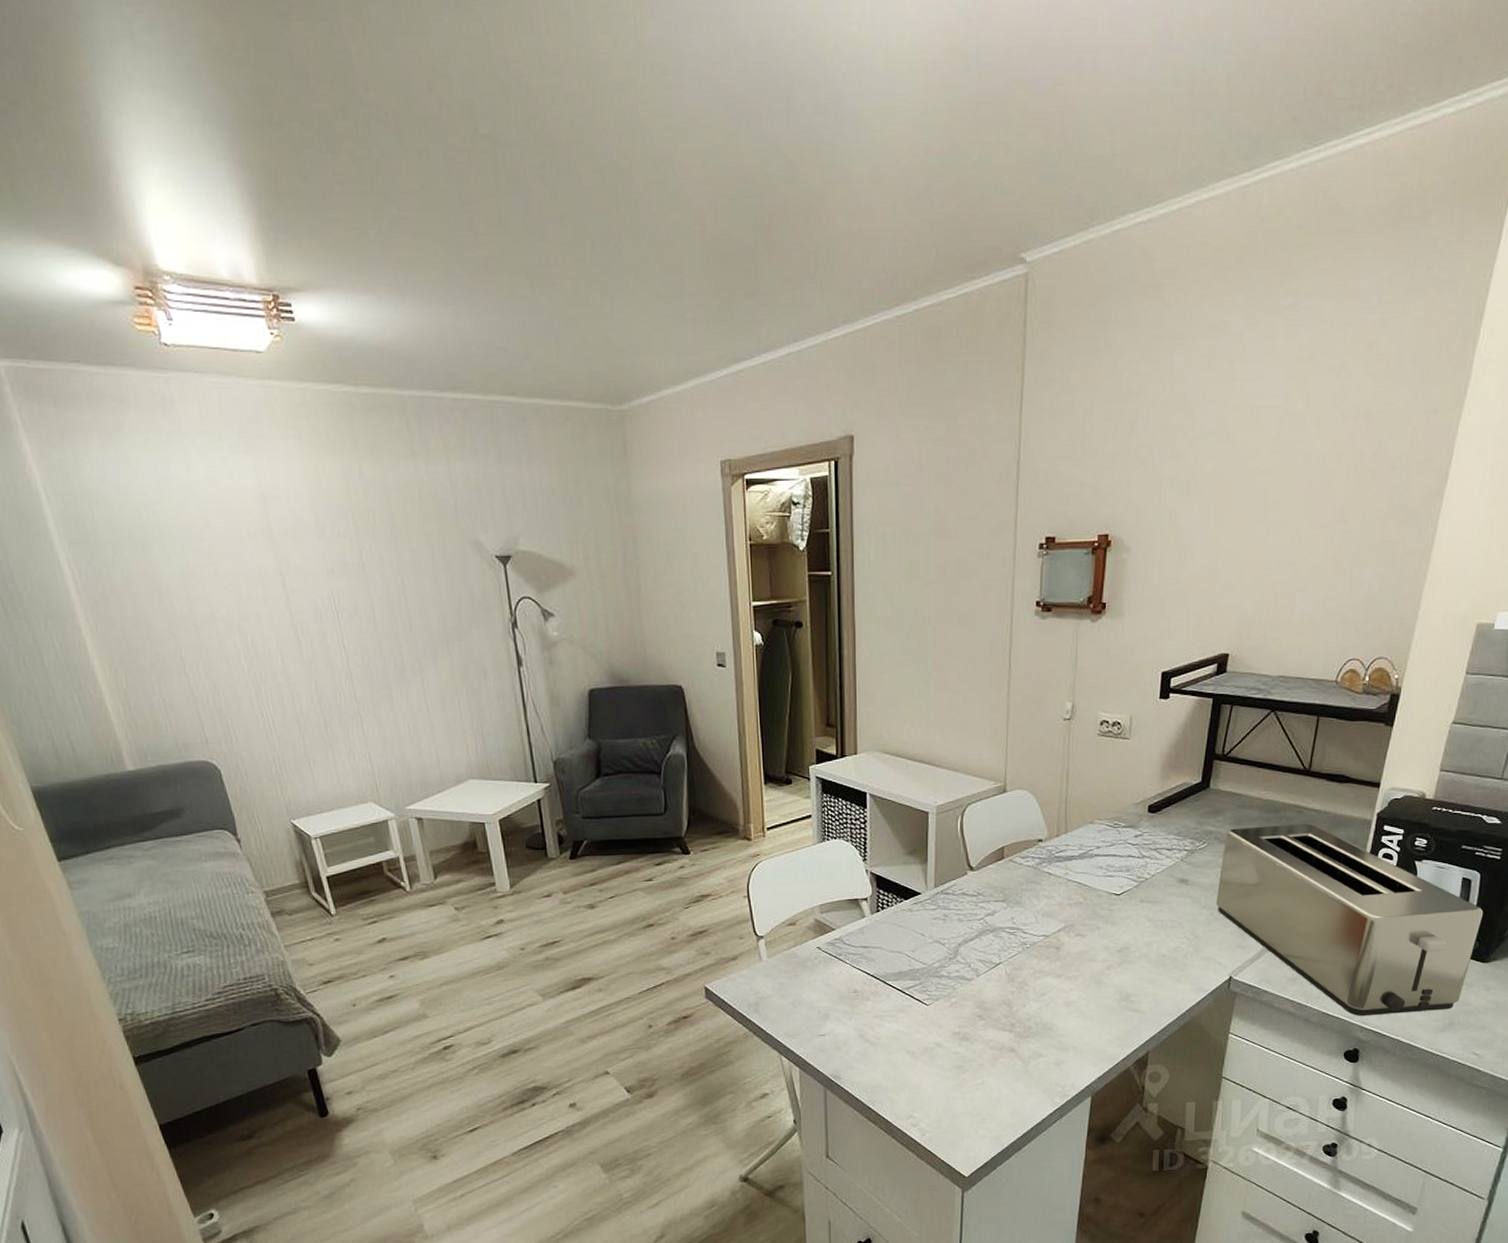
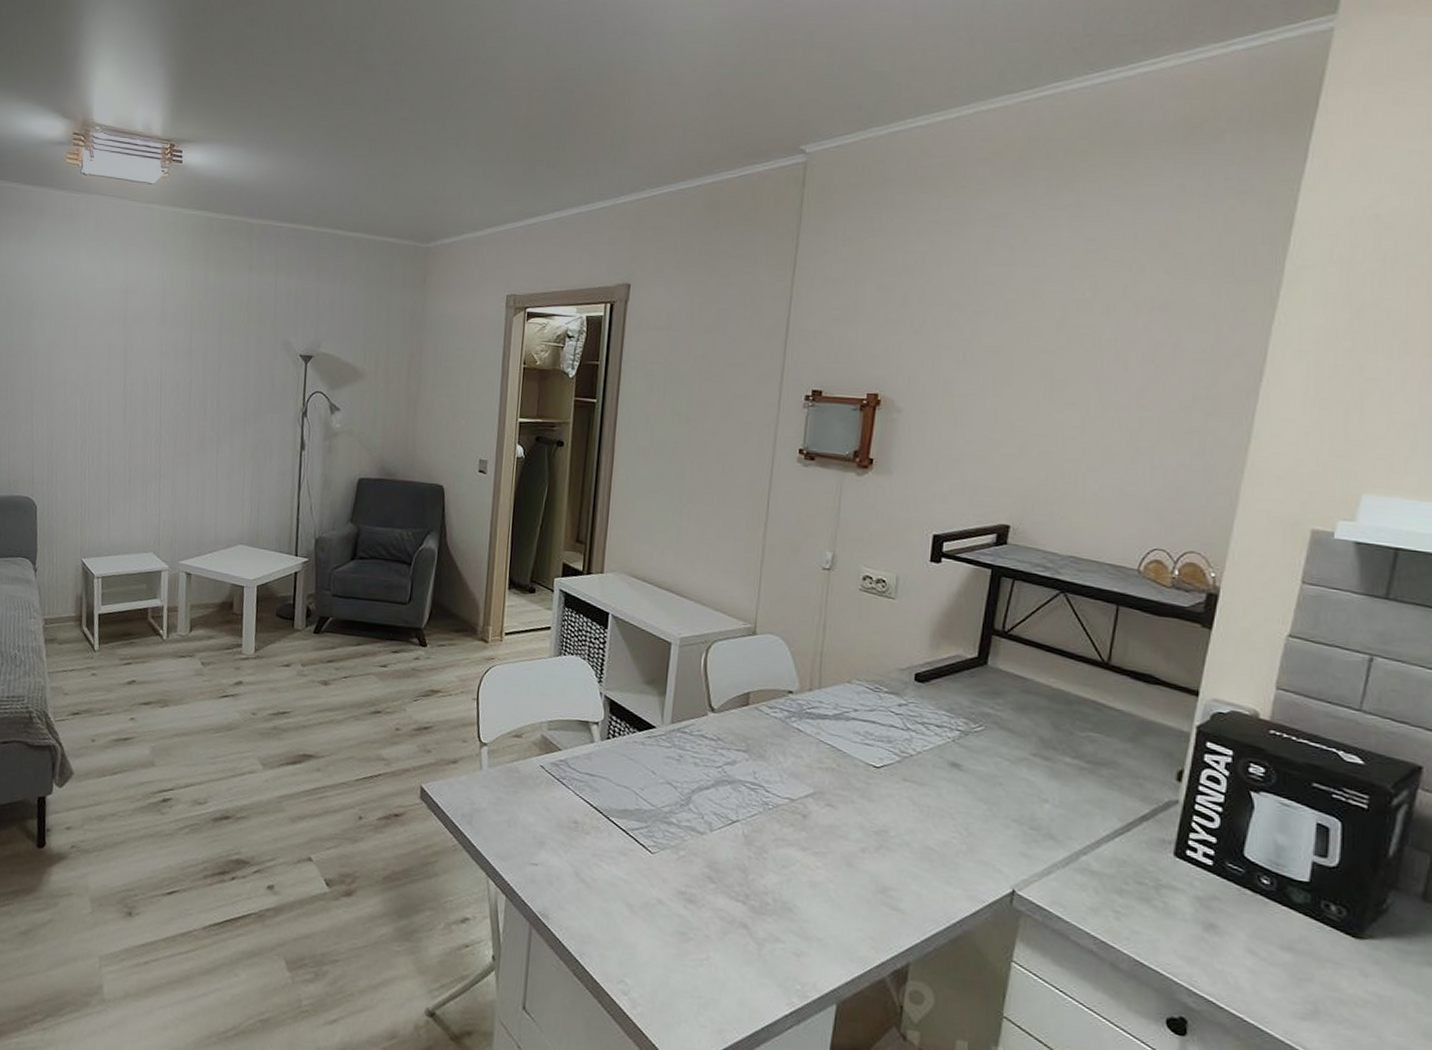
toaster: present [1215,823,1484,1017] -> none [994,714,1350,992]

